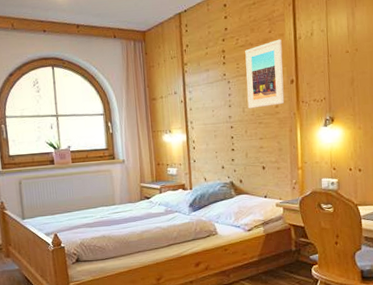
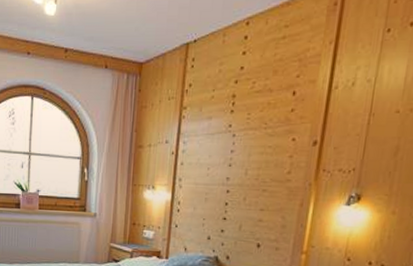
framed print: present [245,39,285,109] -> none [252,86,311,172]

